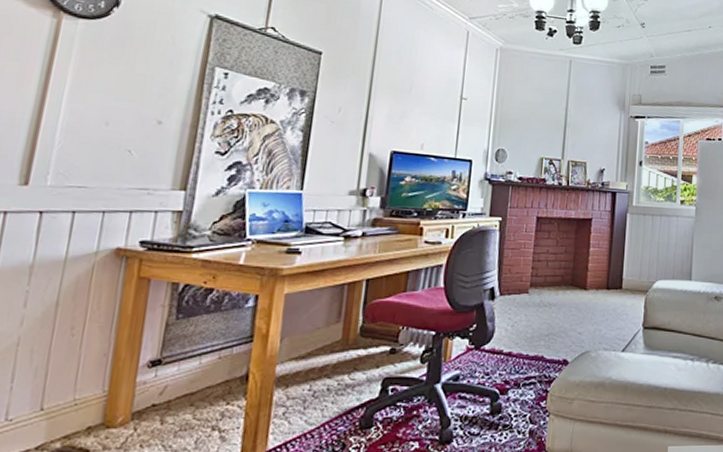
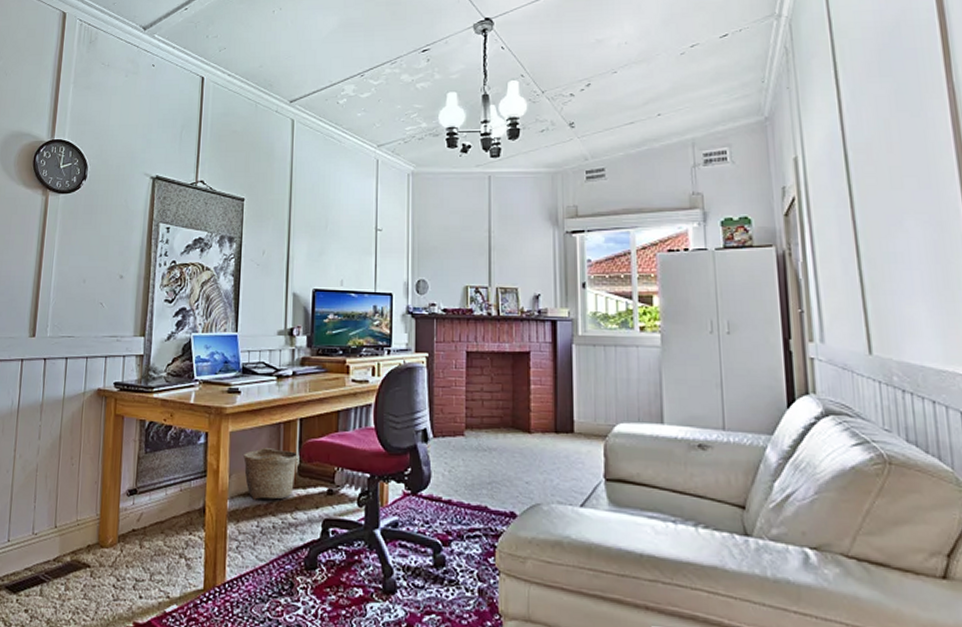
basket: none [298,308,362,363] -> present [243,446,298,500]

